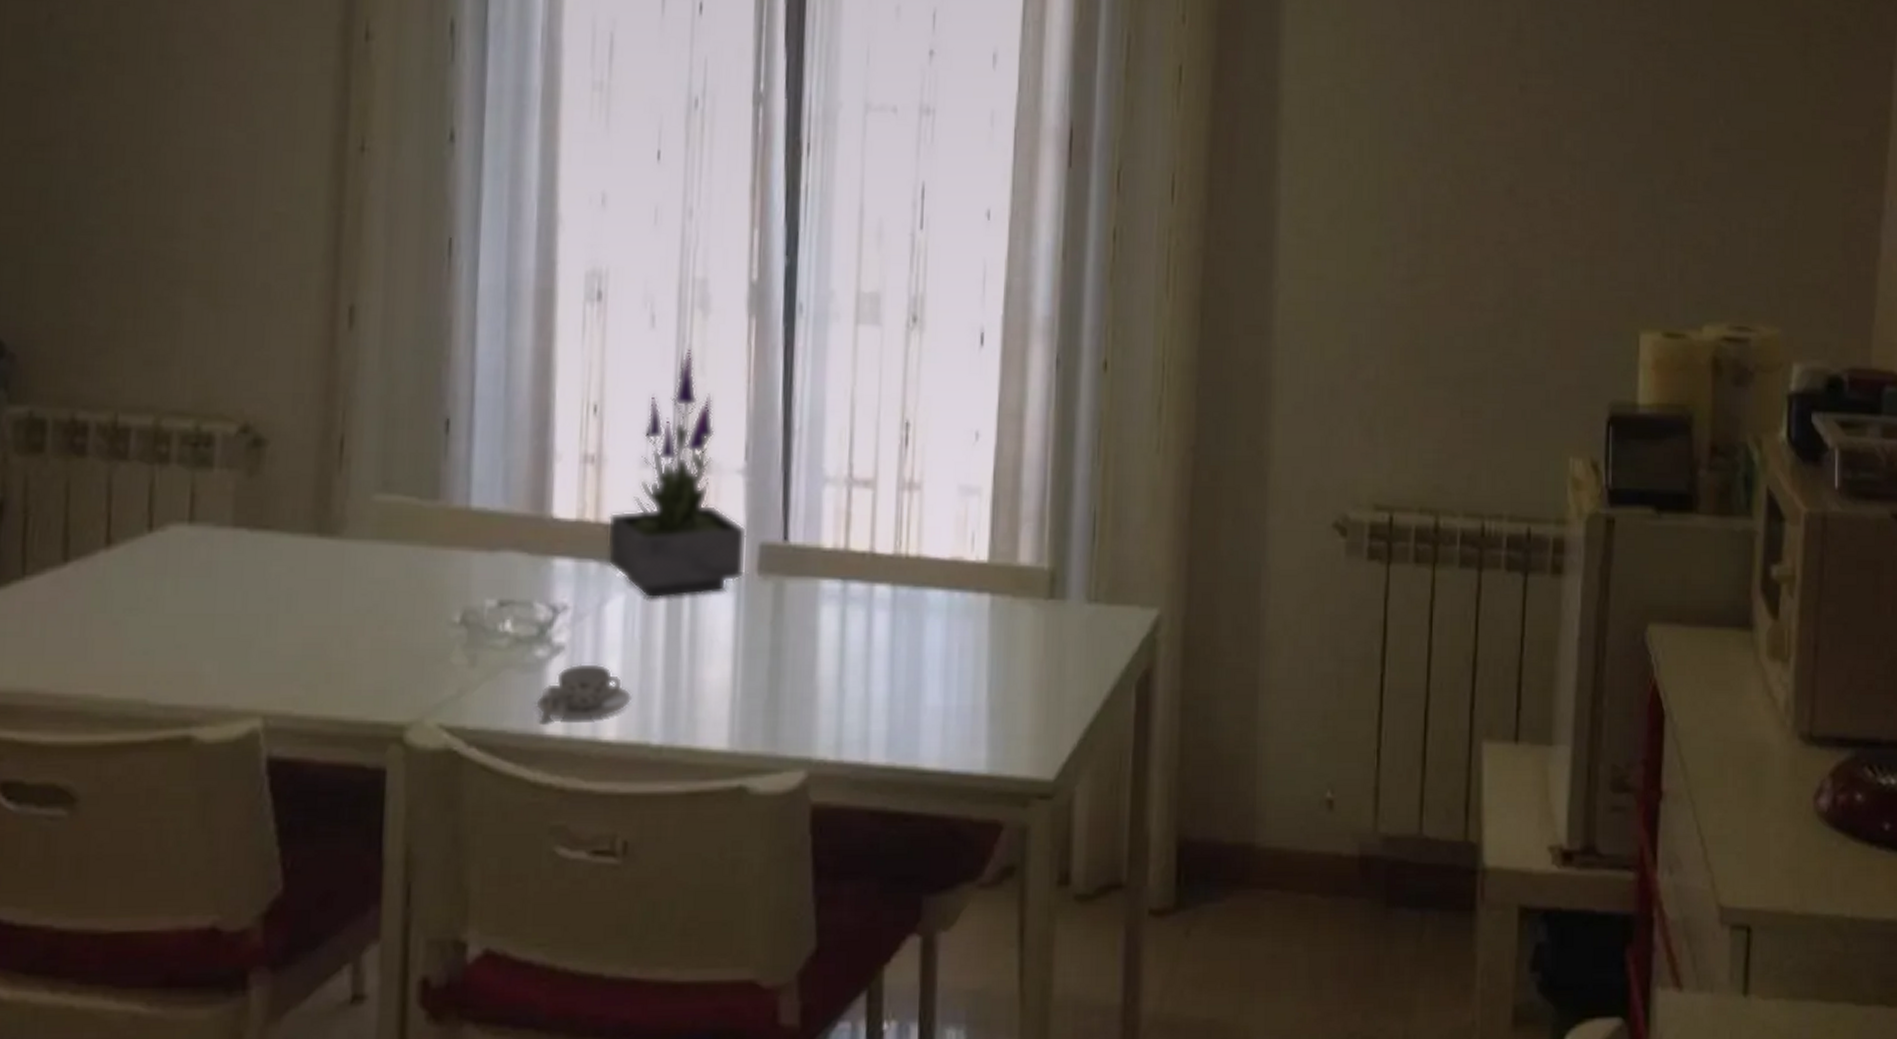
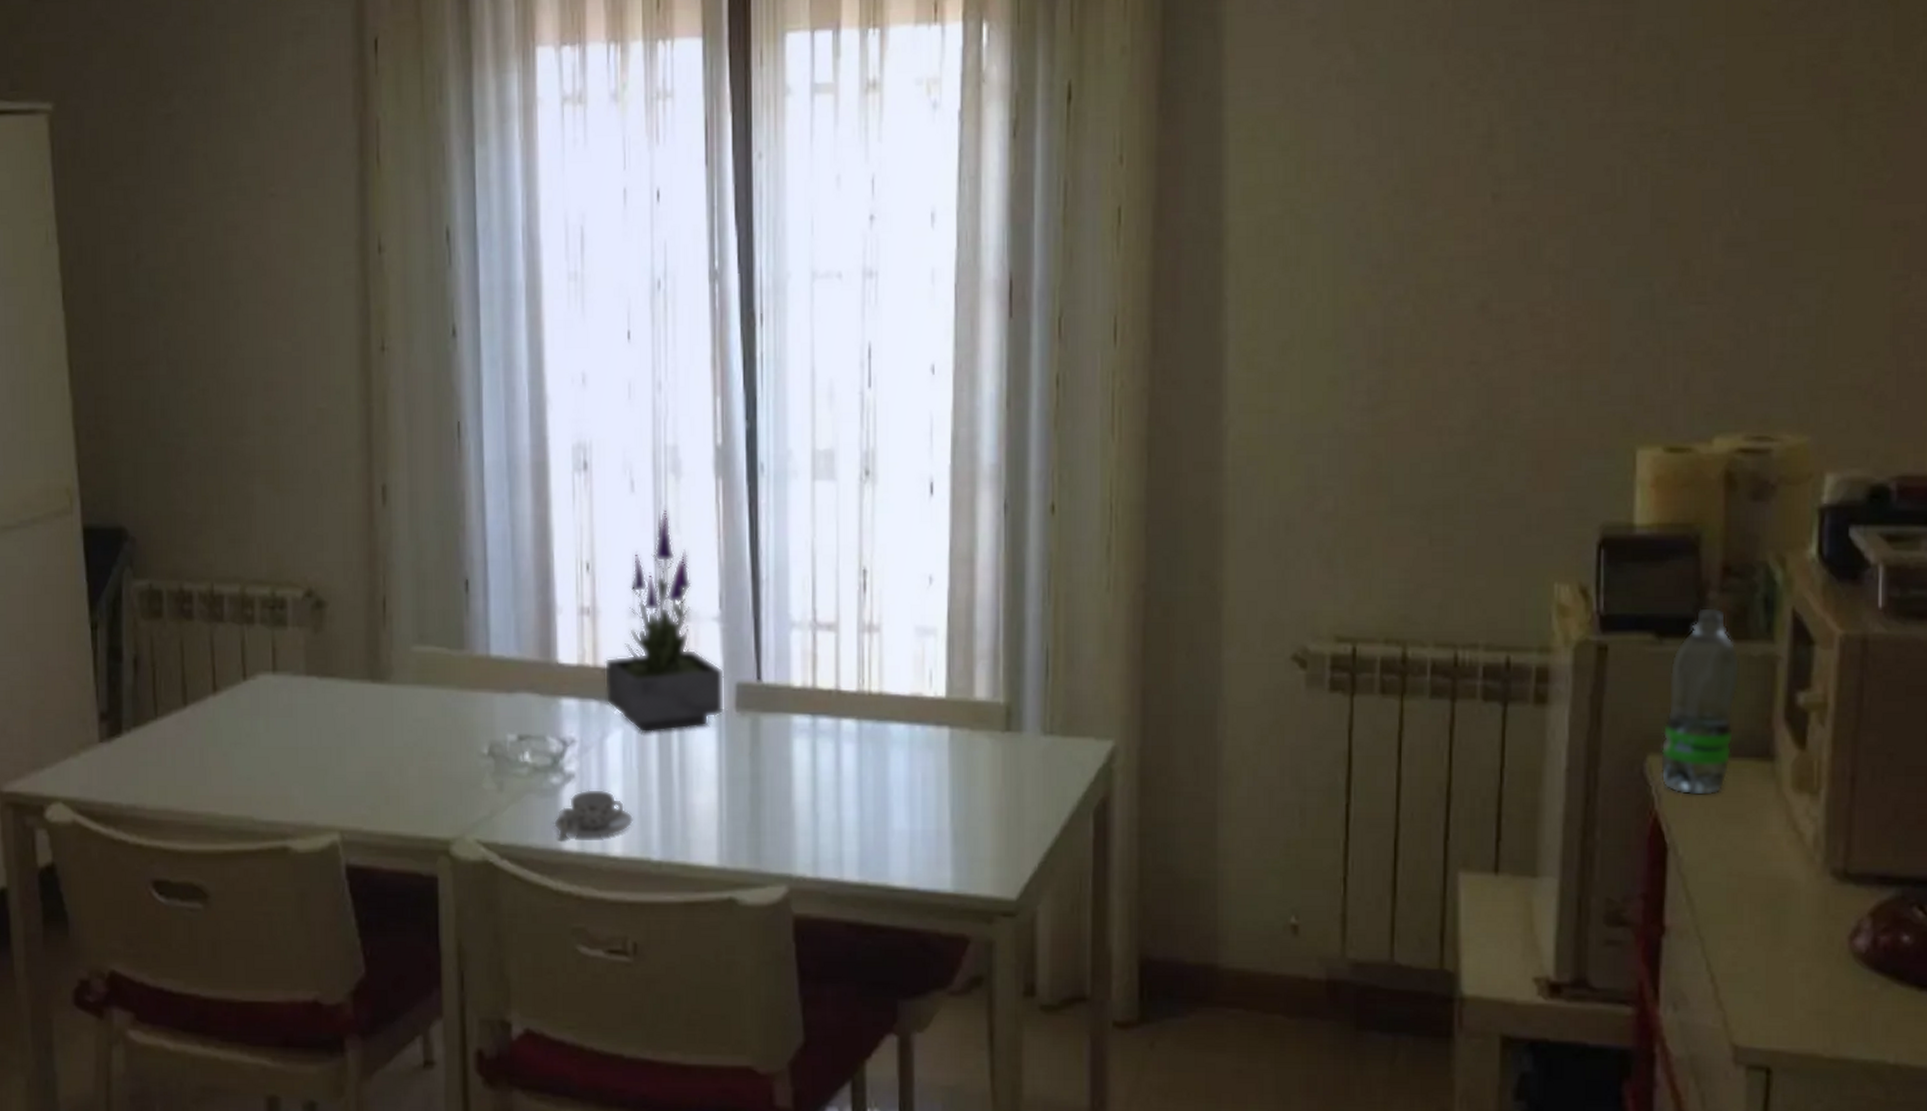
bottle: none [1658,483,1725,664] -> present [1659,607,1740,796]

